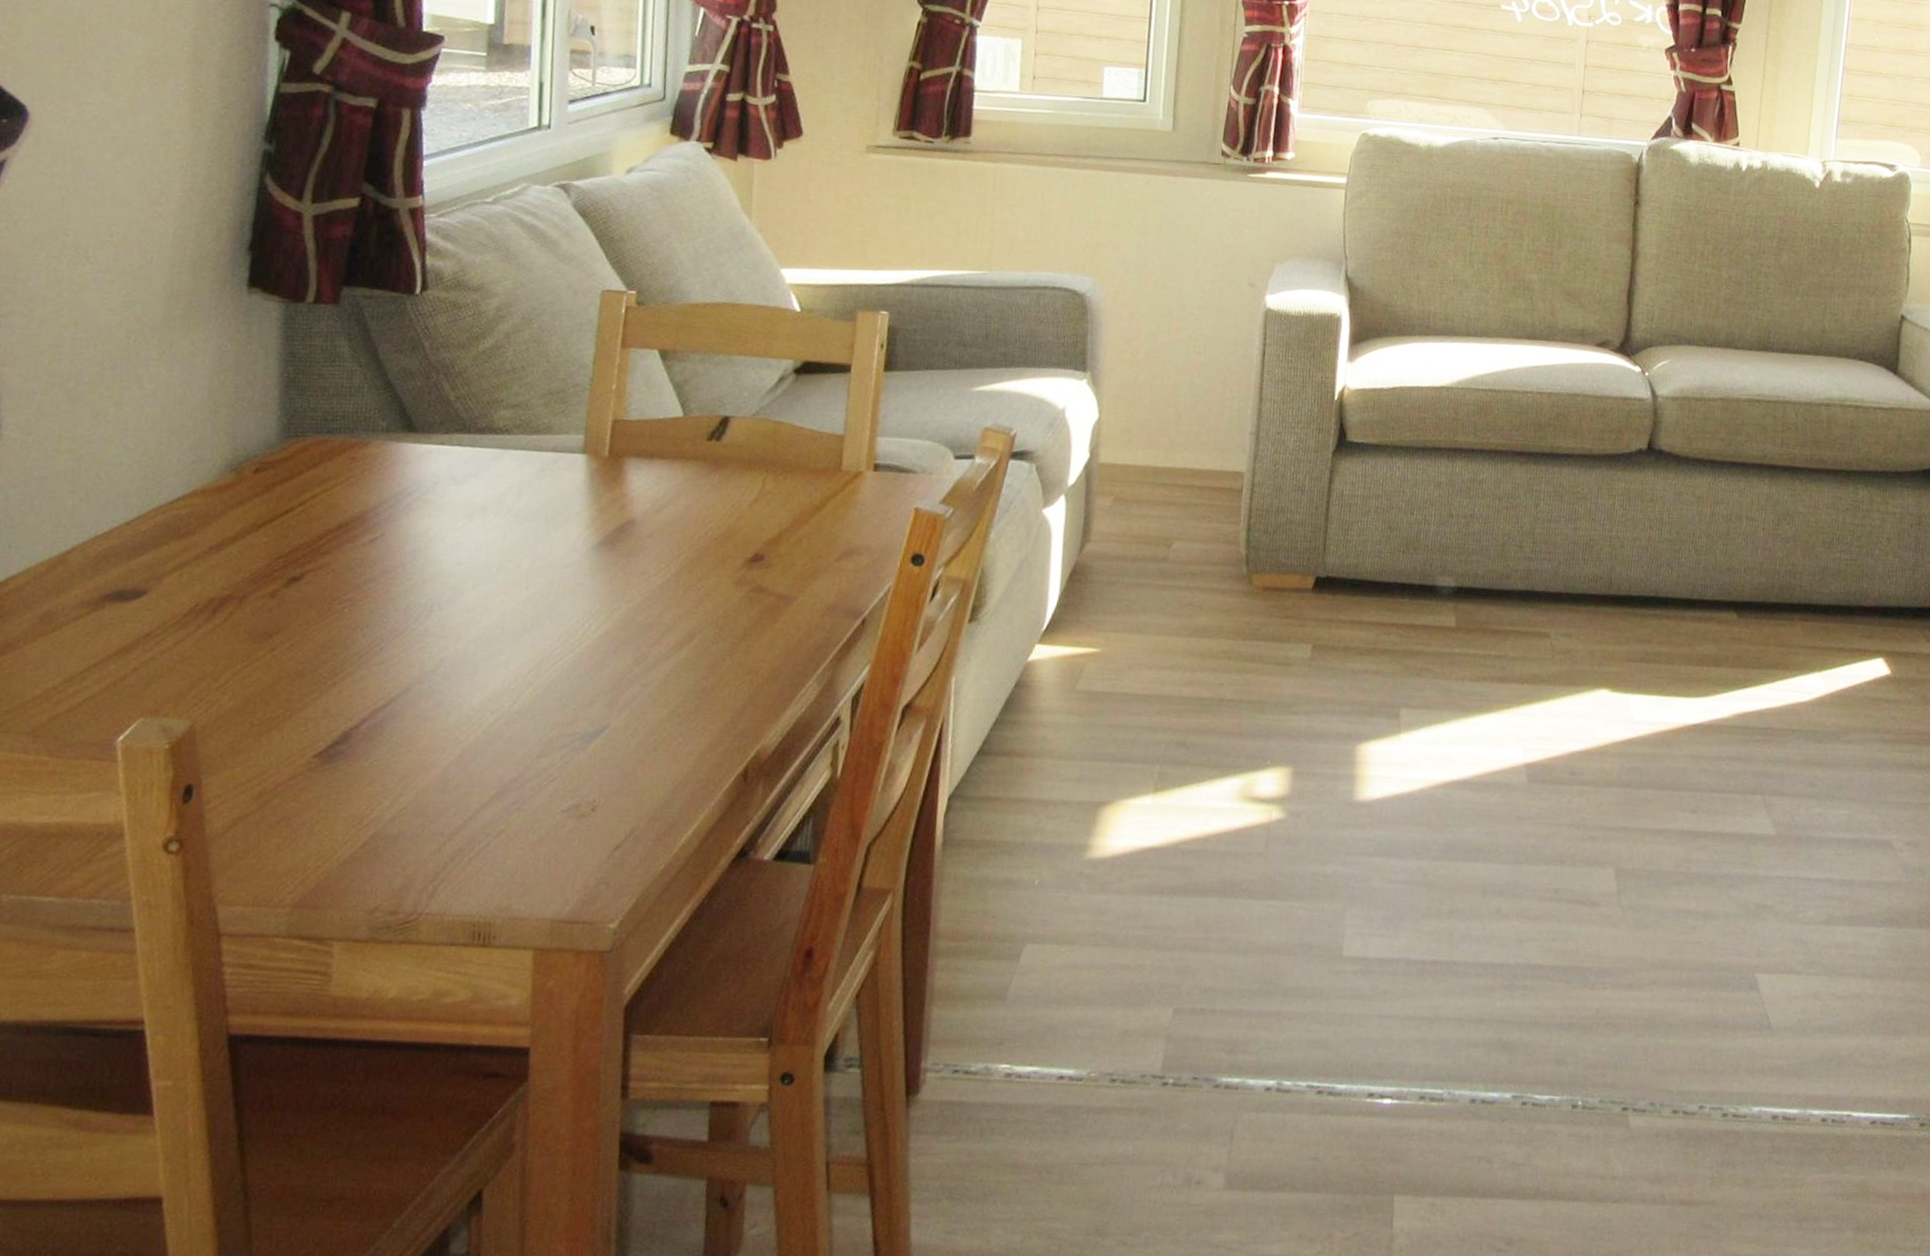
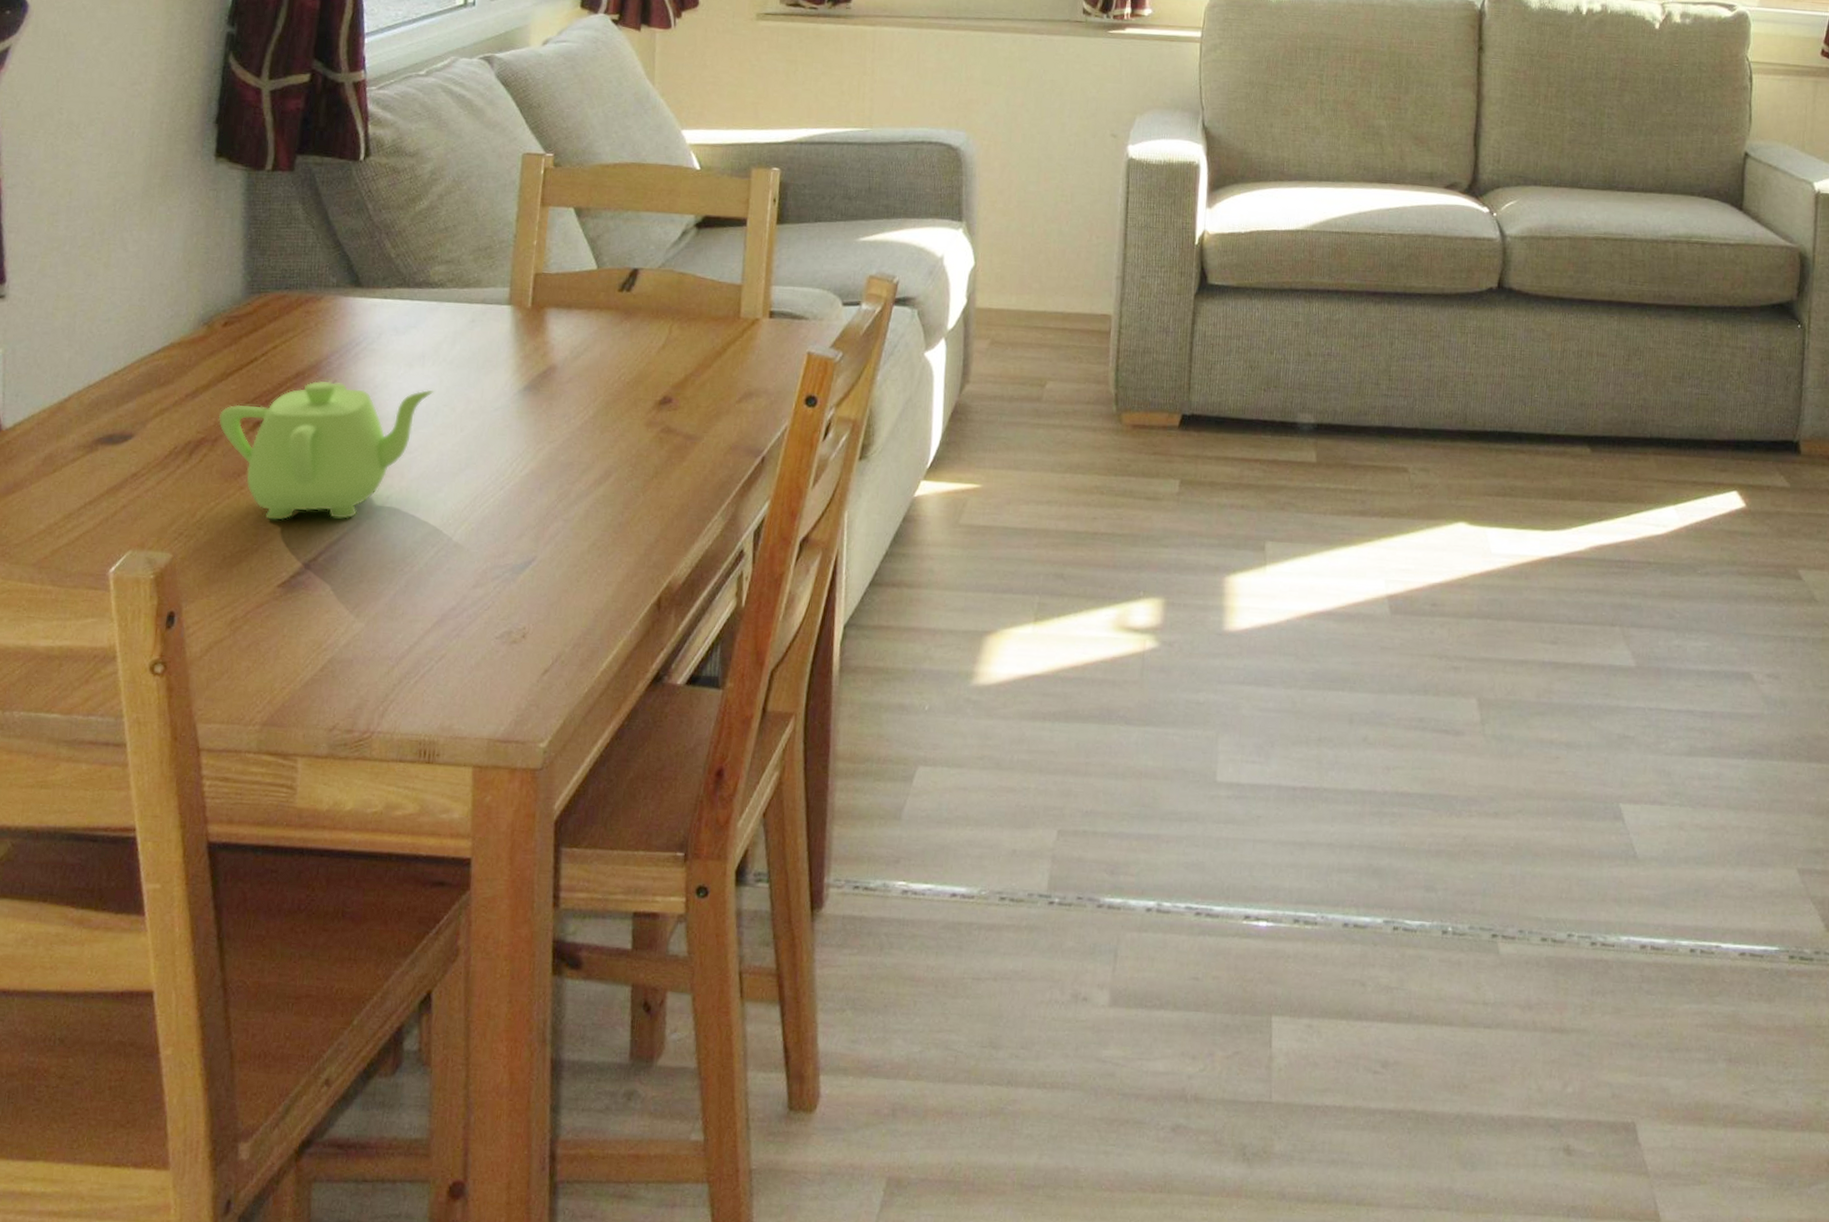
teapot: none [247,534,497,685] -> present [218,381,434,521]

